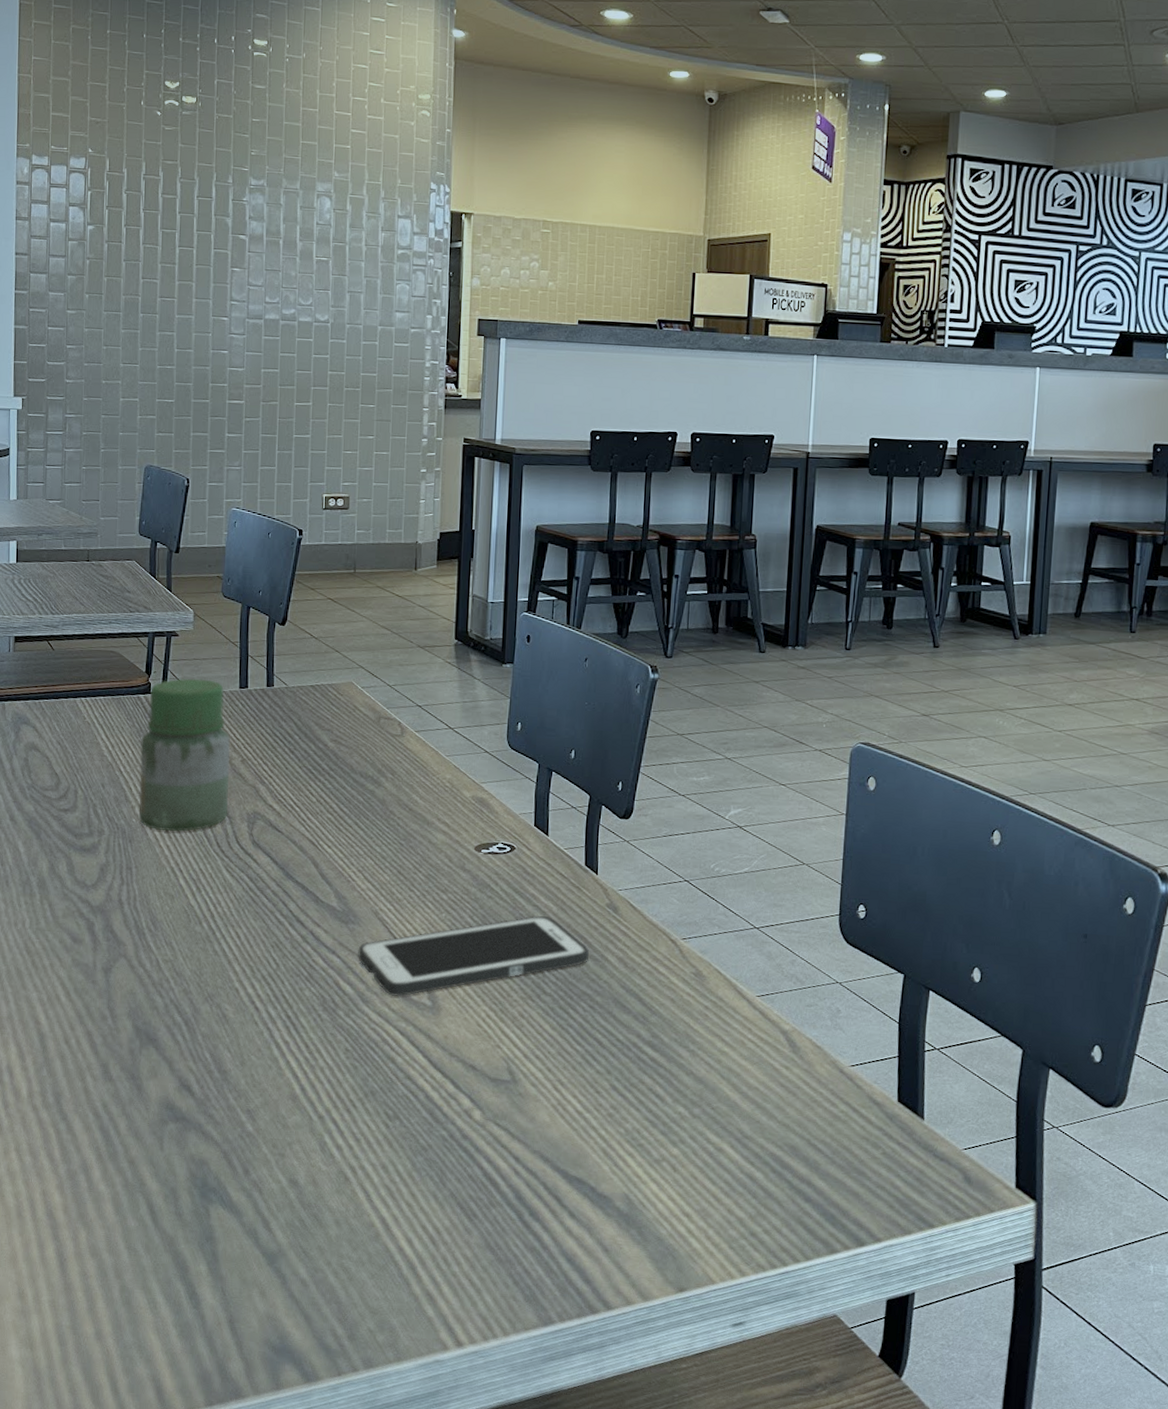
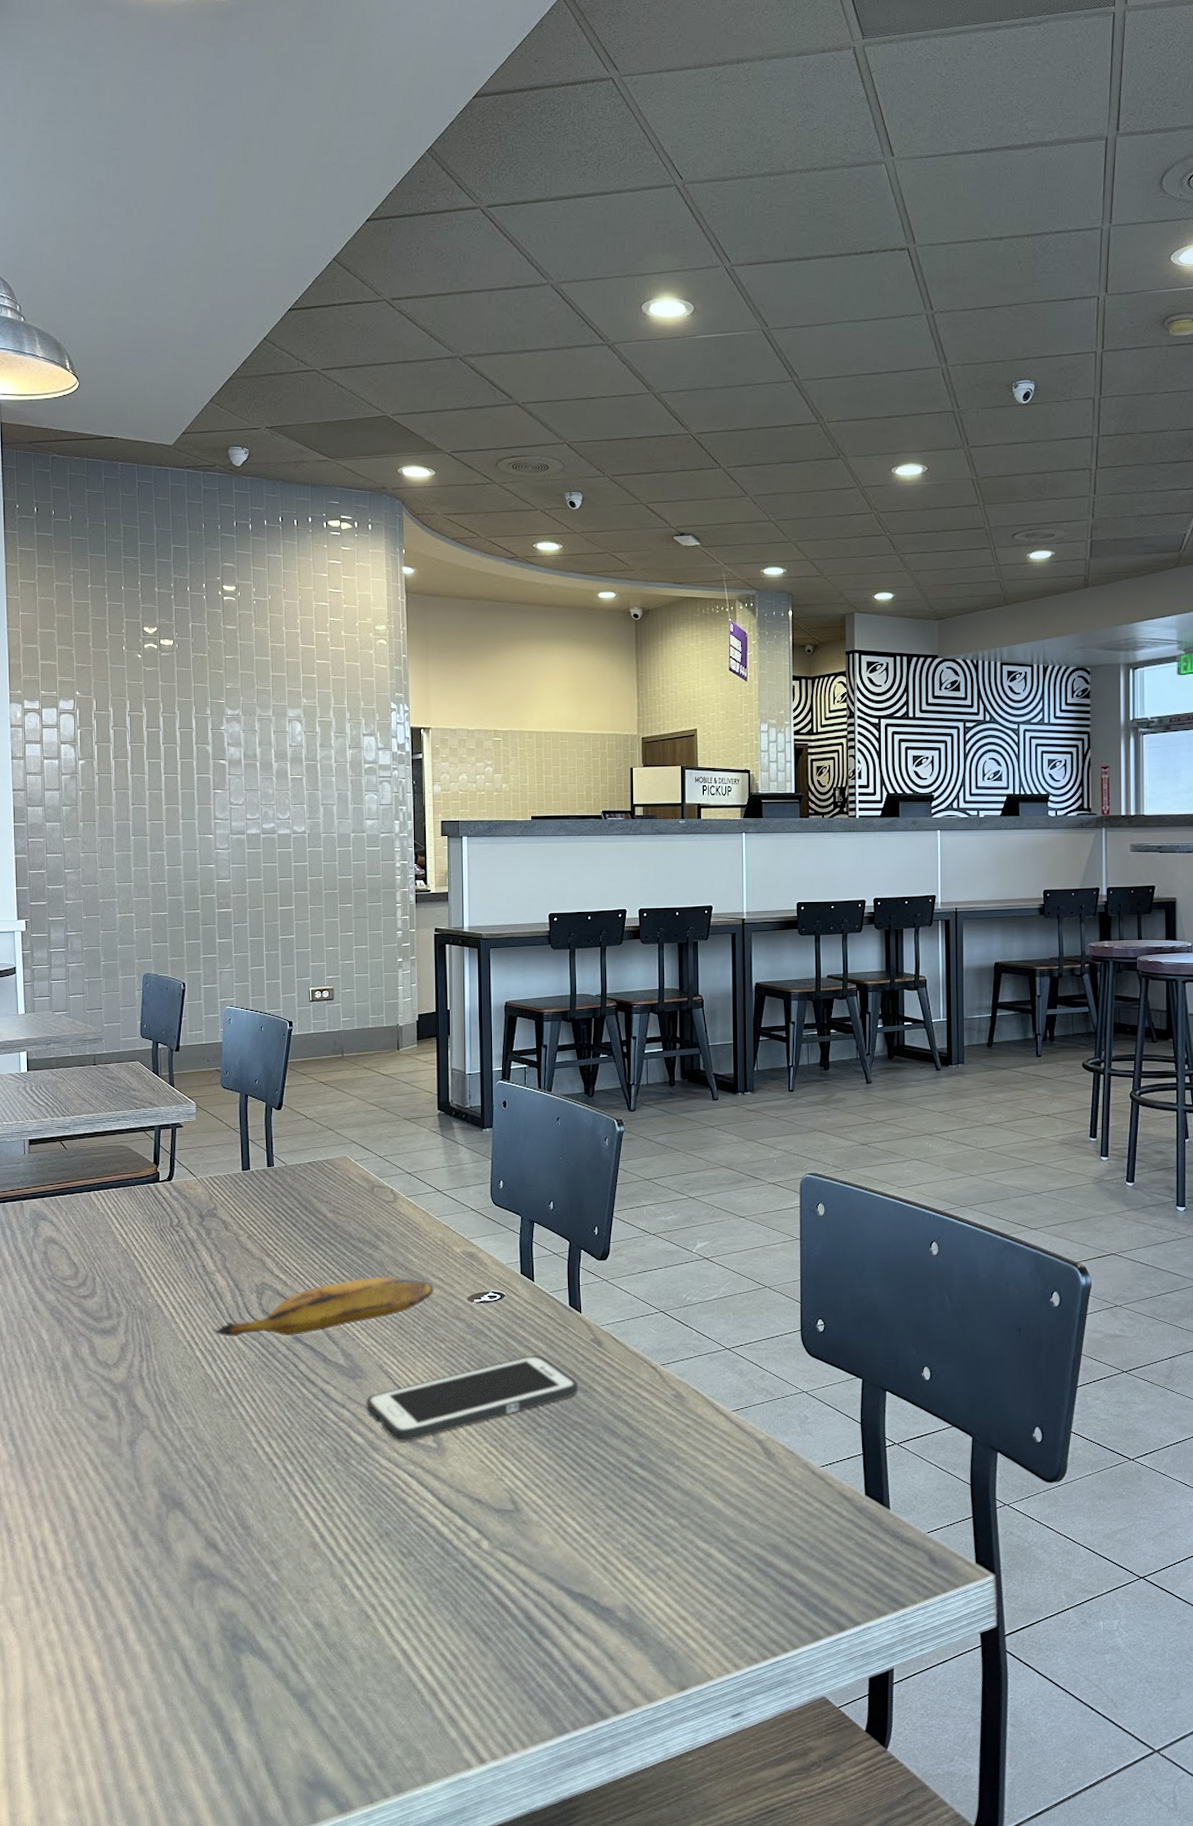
jar: present [139,678,231,832] -> none [153,1165,238,1308]
banana: none [199,816,439,871] -> present [213,1276,434,1337]

